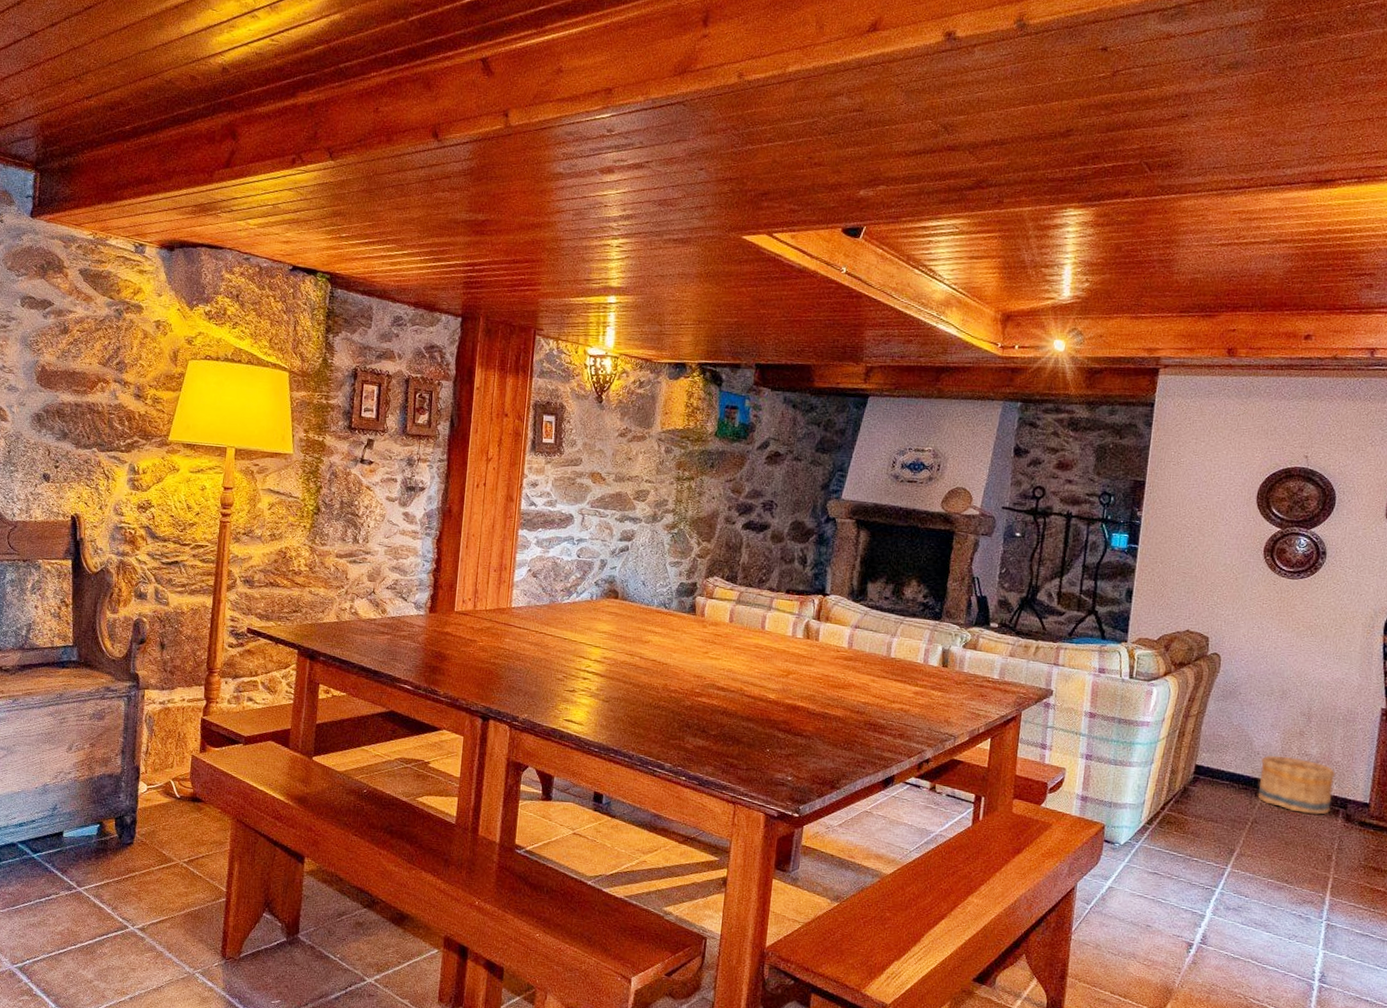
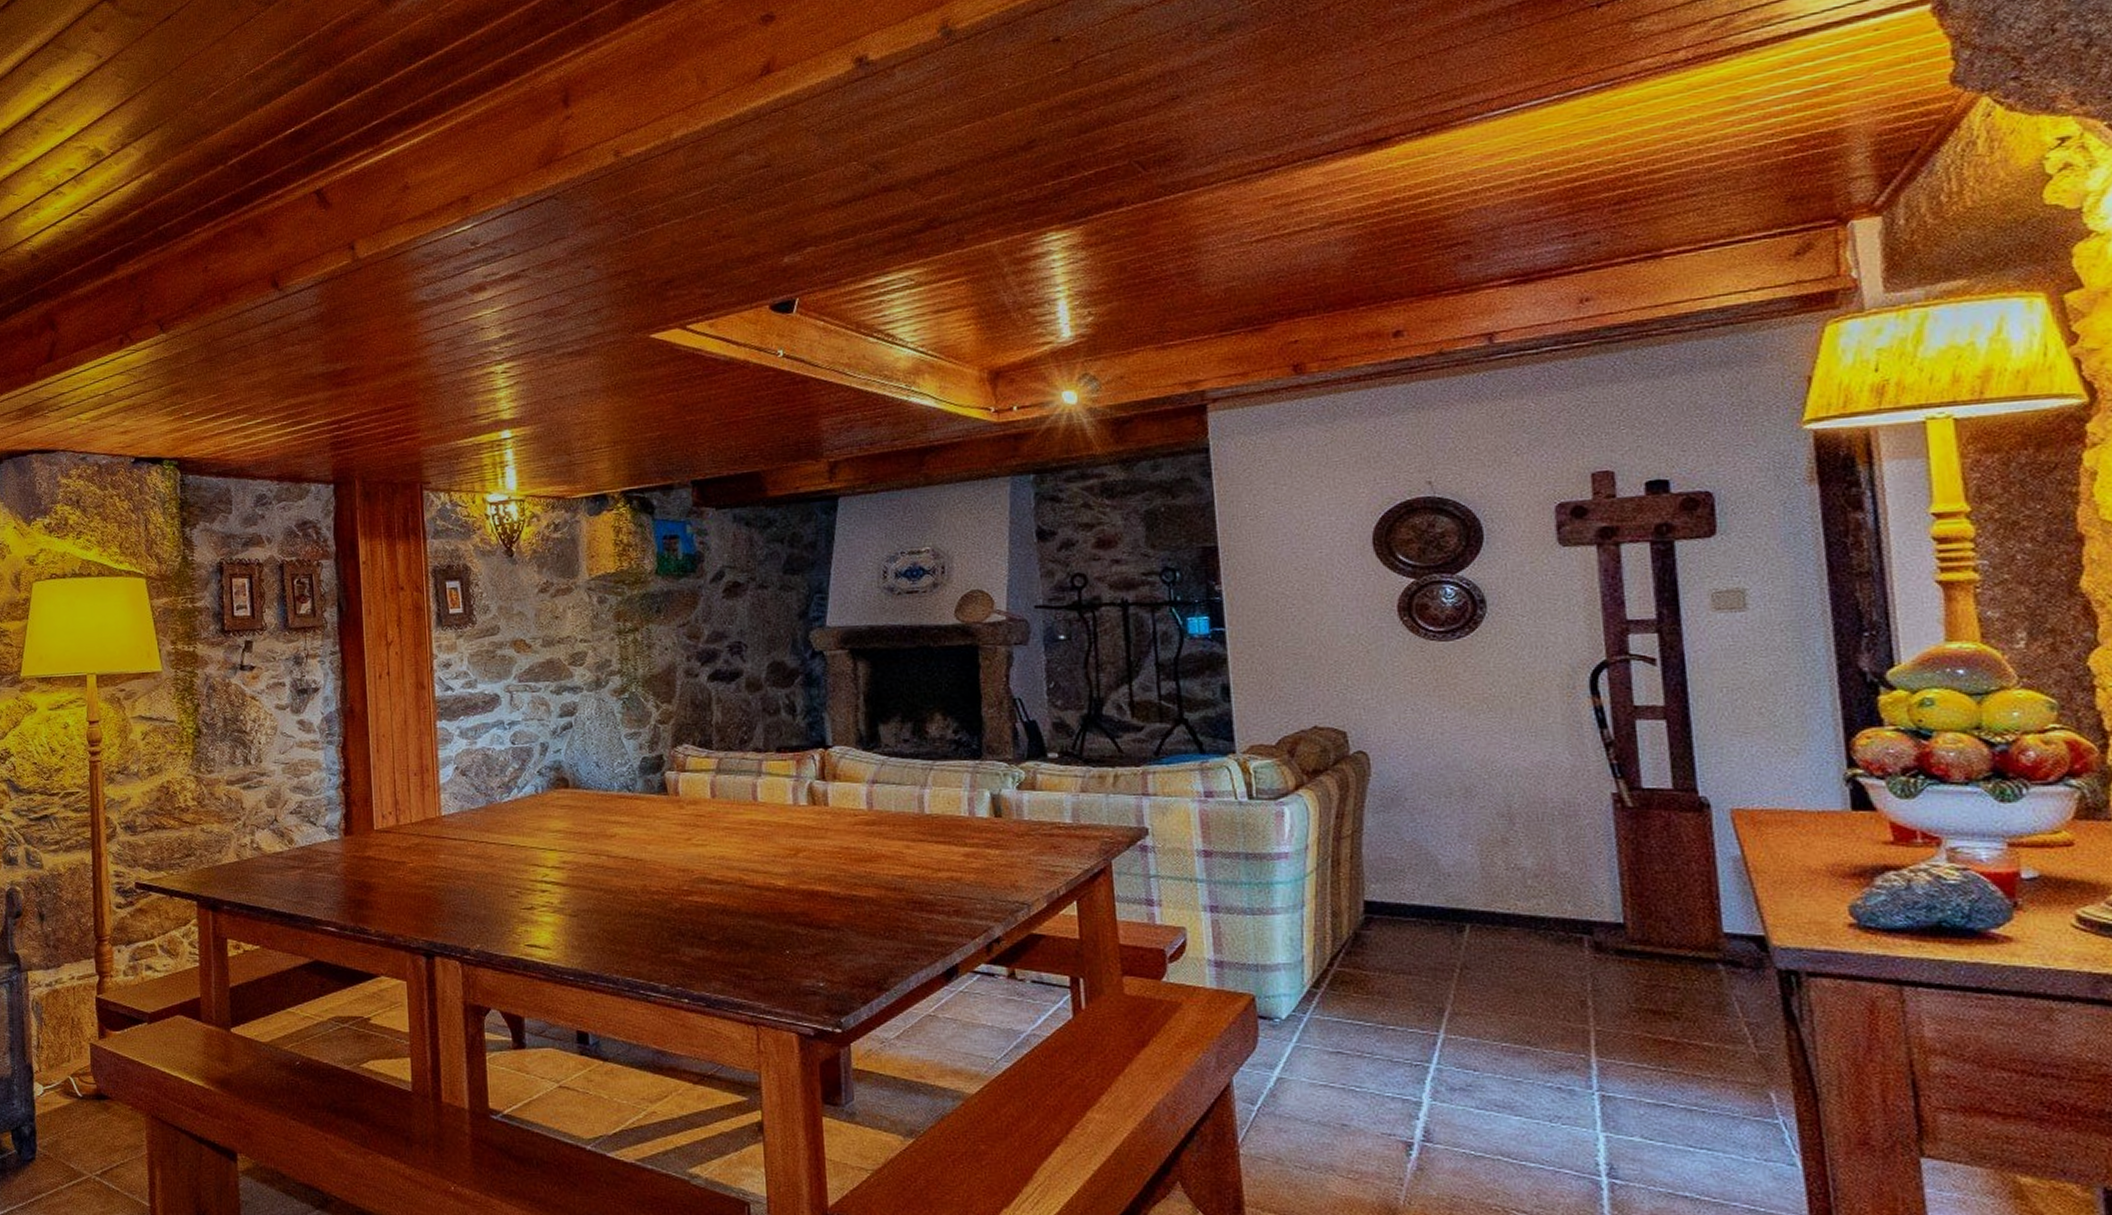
basket: present [1257,754,1336,815] -> none [1456,874,1570,947]

